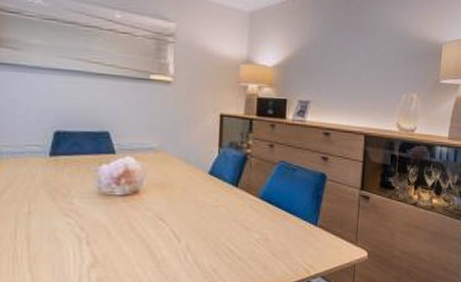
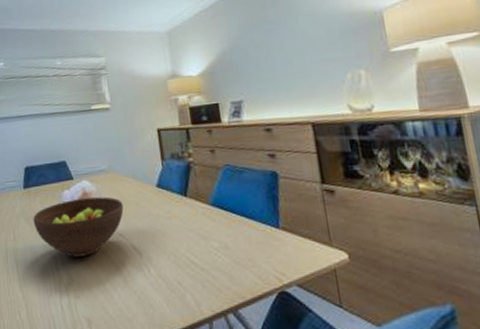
fruit bowl: none [57,176,169,238] -> present [33,196,124,258]

